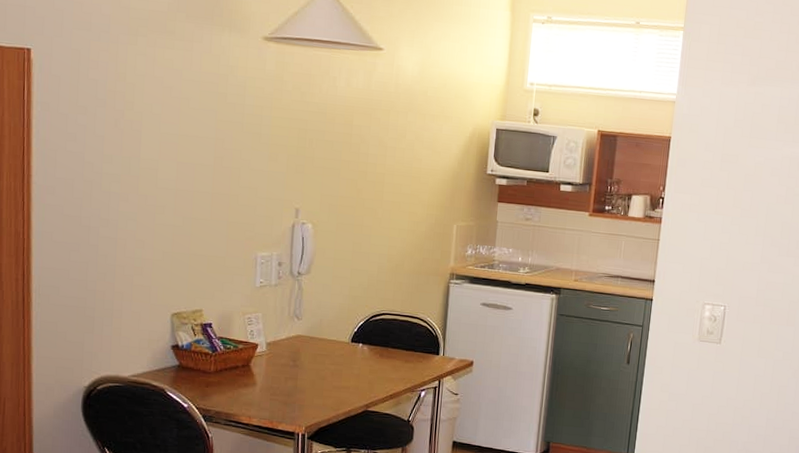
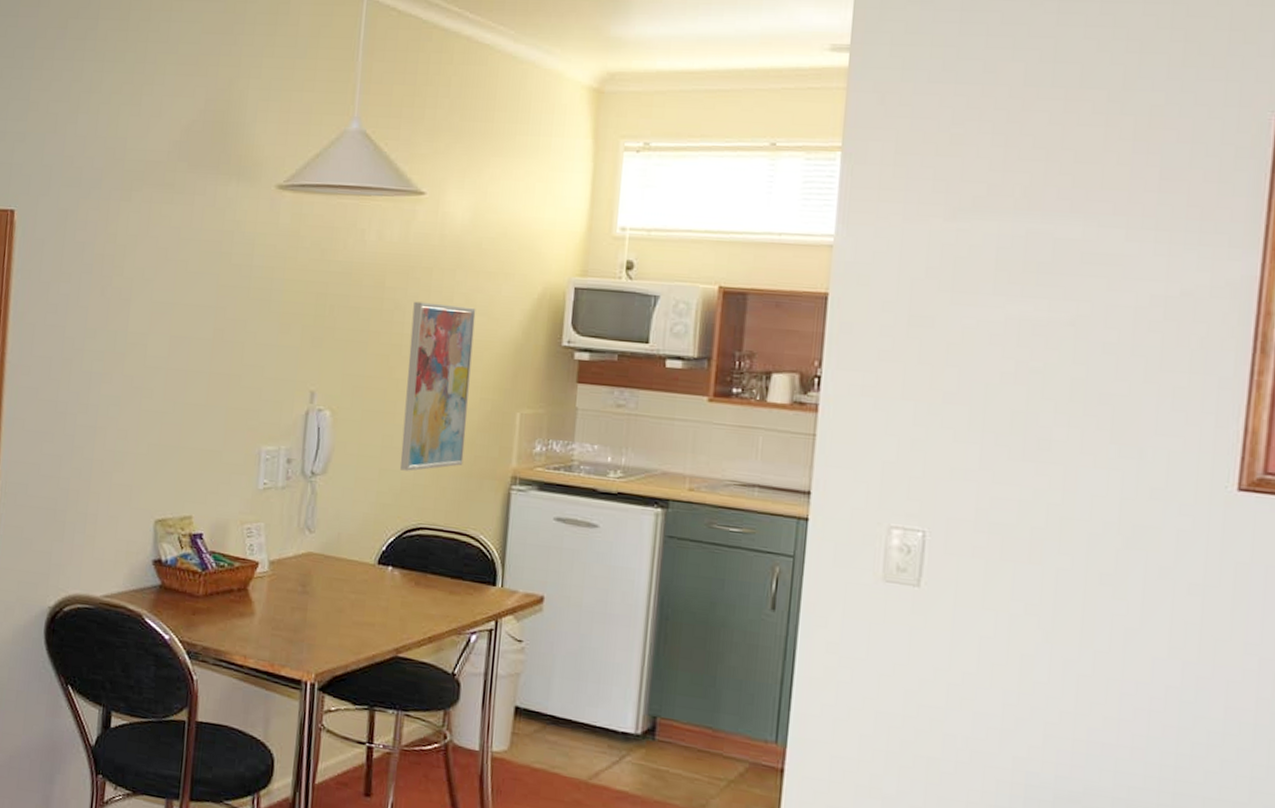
wall art: none [367,137,423,271] -> present [400,301,476,472]

